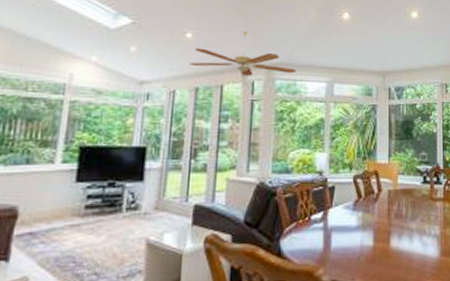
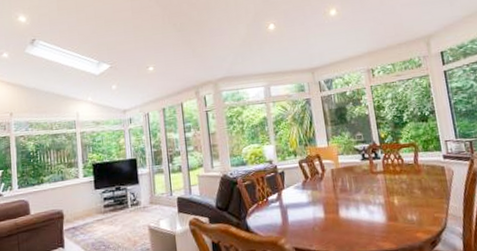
ceiling fan: present [188,30,297,76] -> none [154,56,238,93]

